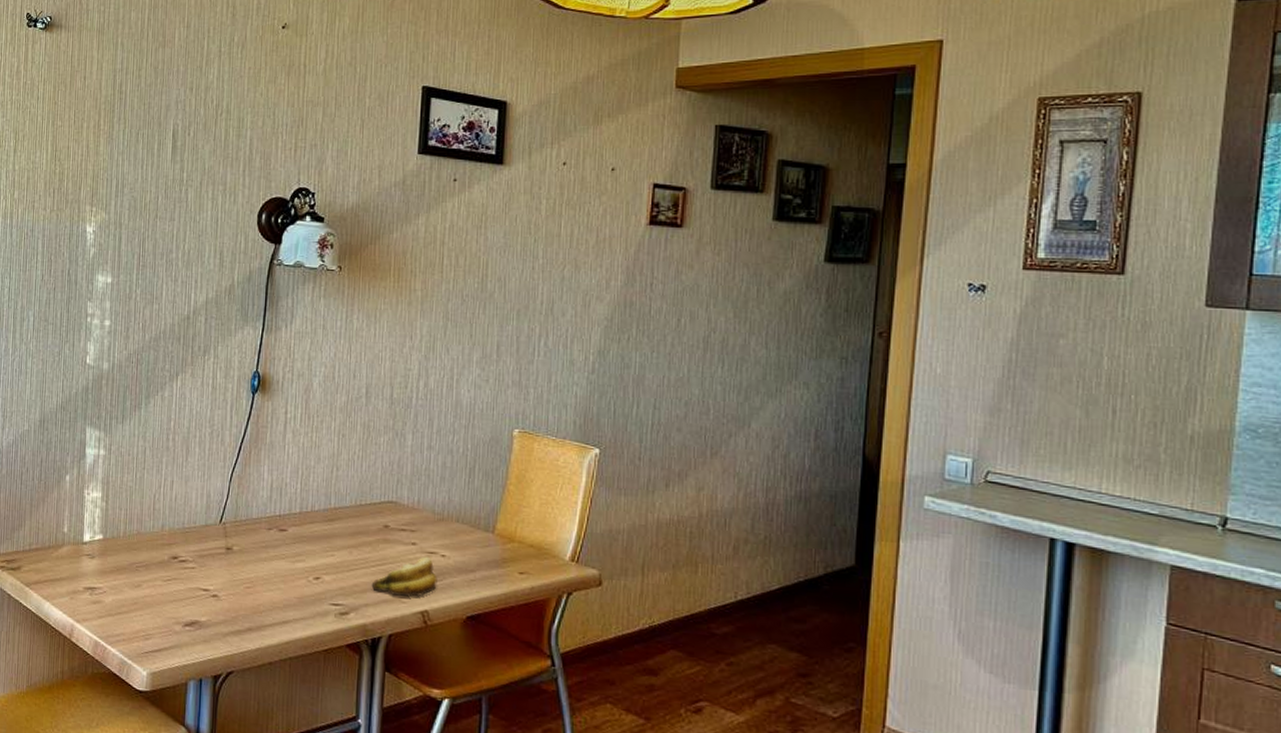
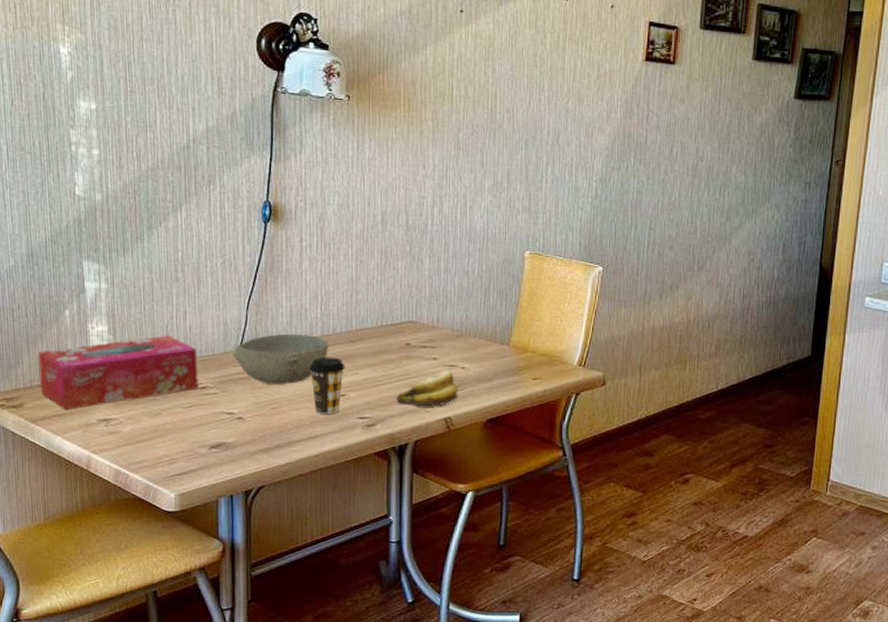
tissue box: none [37,505,180,576] -> present [37,336,199,411]
bowl: none [213,508,307,563] -> present [233,333,329,385]
coffee cup: none [285,535,322,599] -> present [309,357,345,415]

